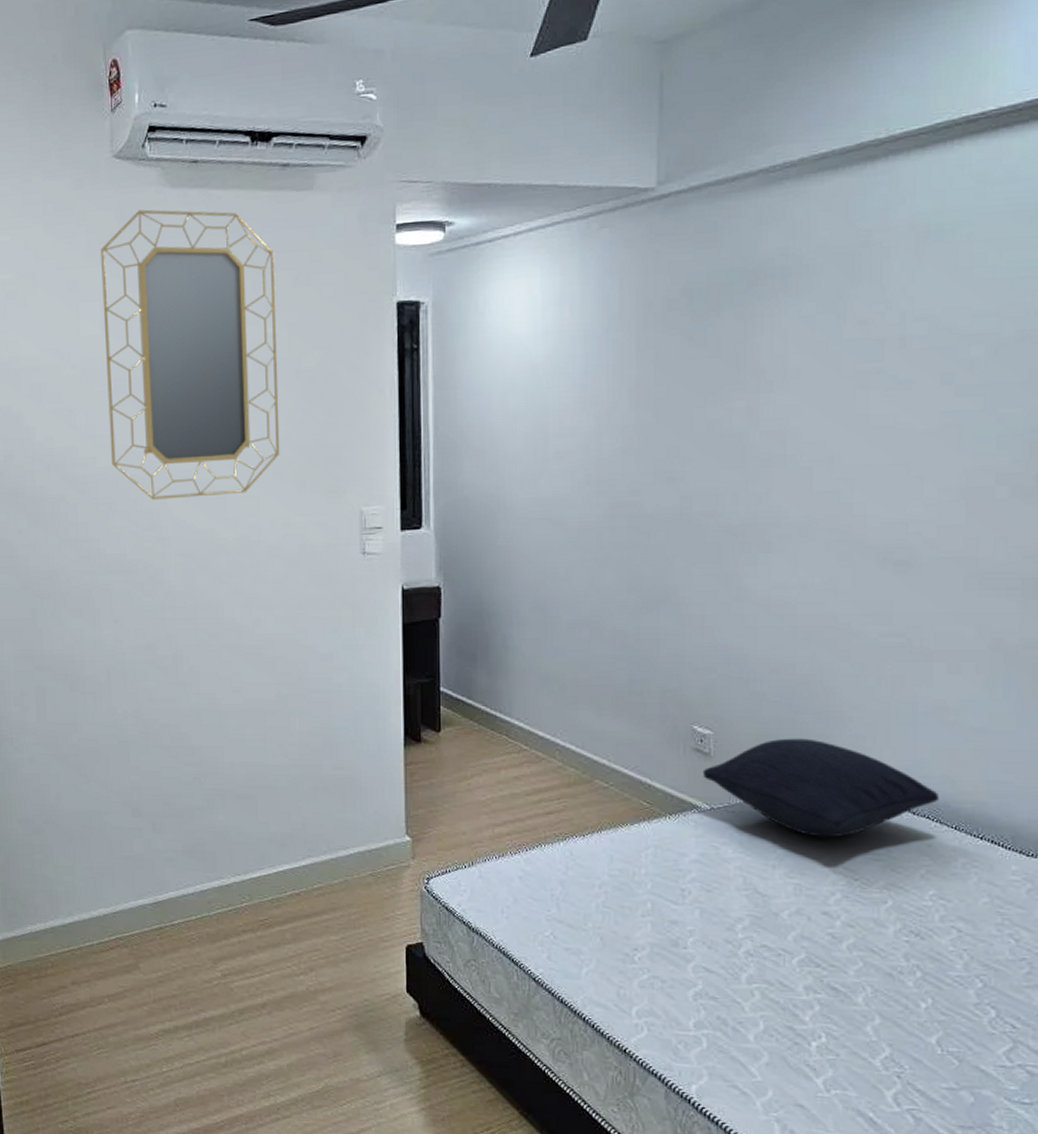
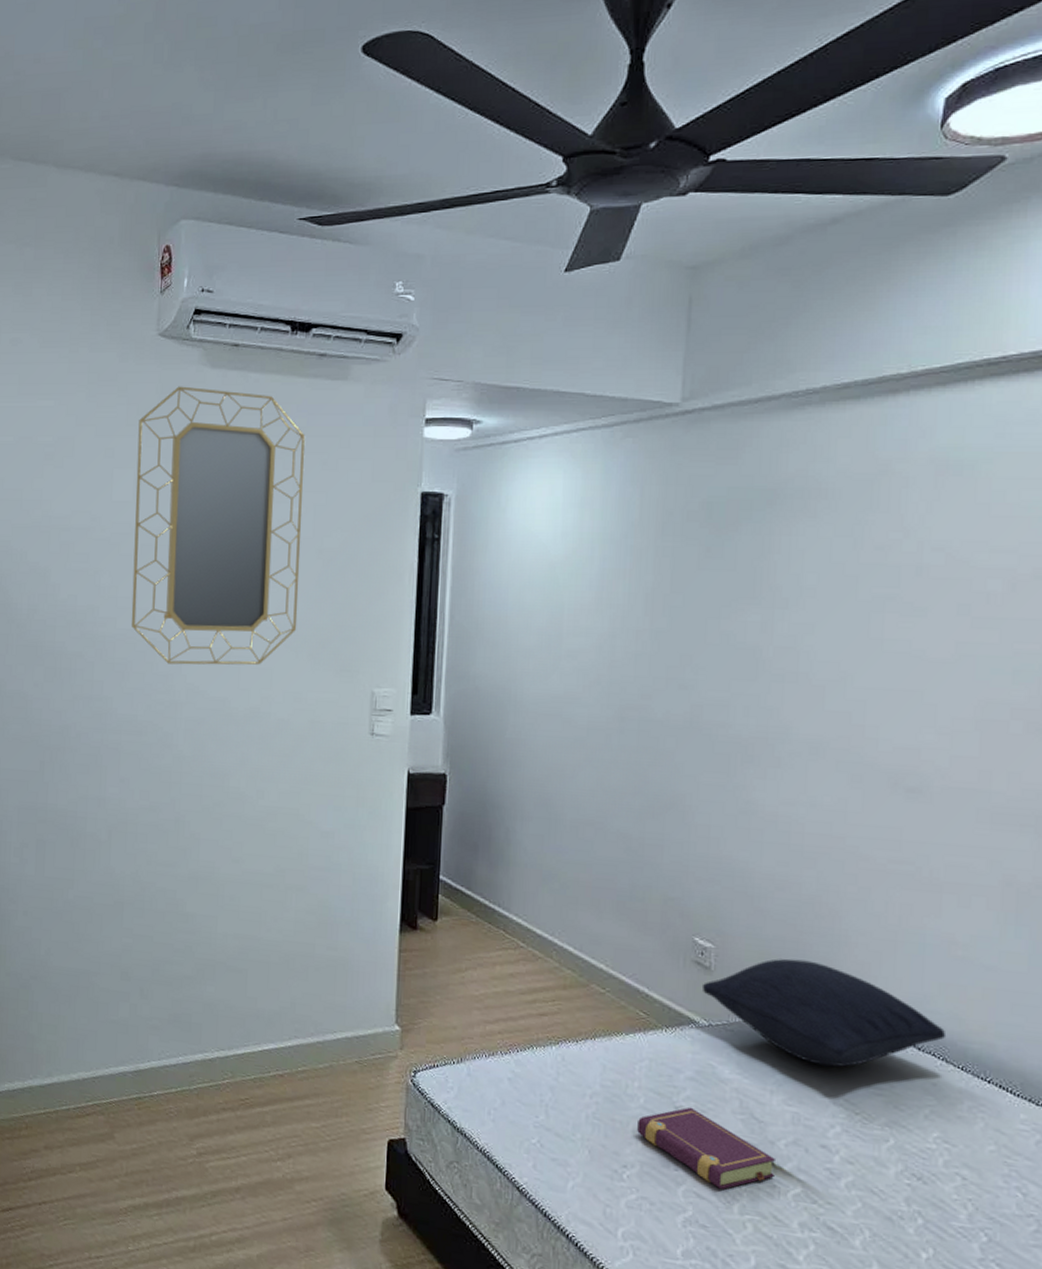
book: none [646,888,779,962] -> present [637,1107,775,1189]

